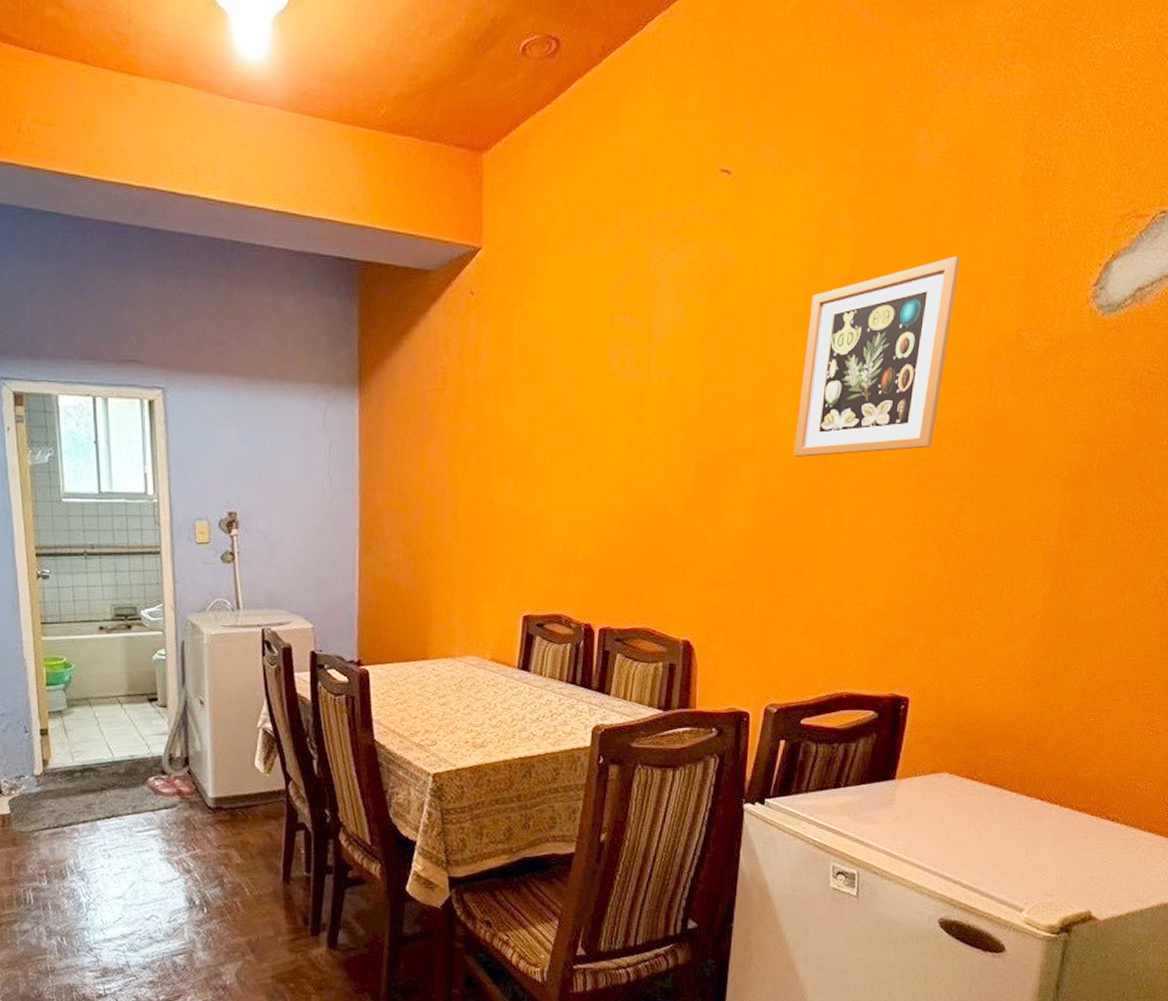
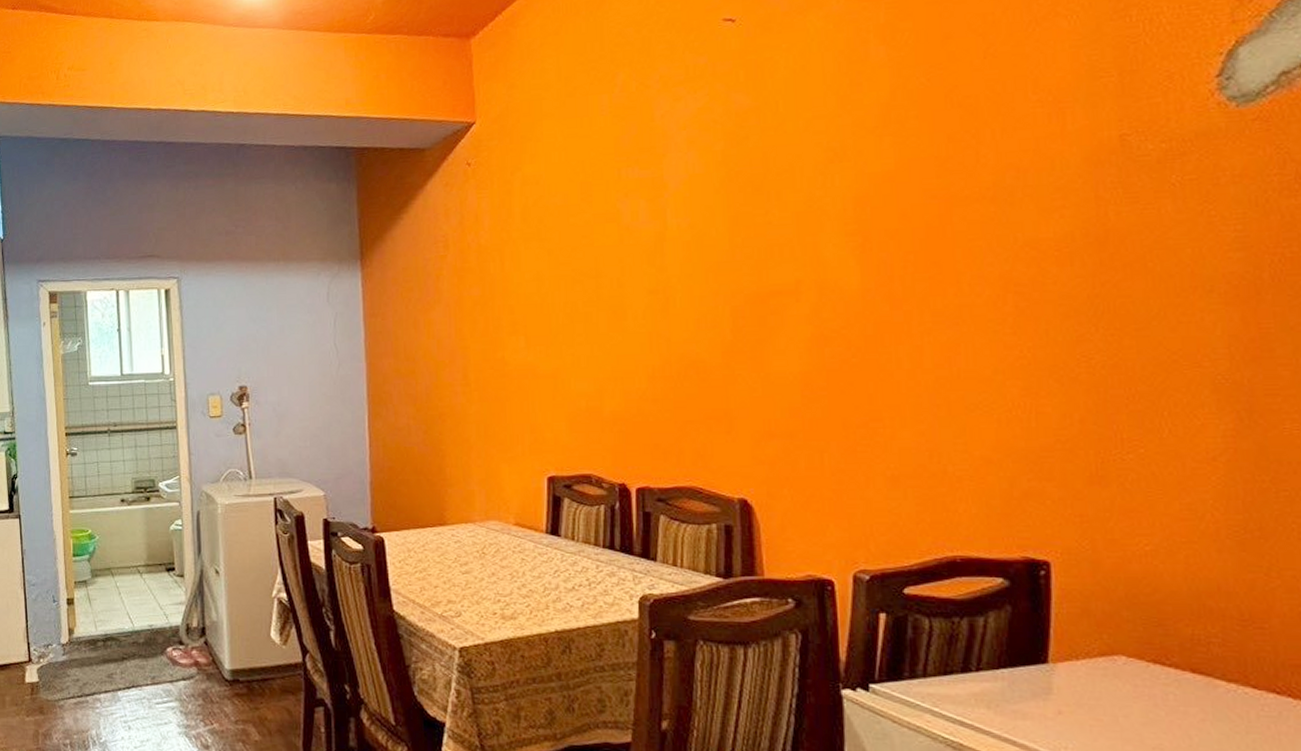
picture frame: present [794,255,961,457] -> none [847,66,1030,293]

